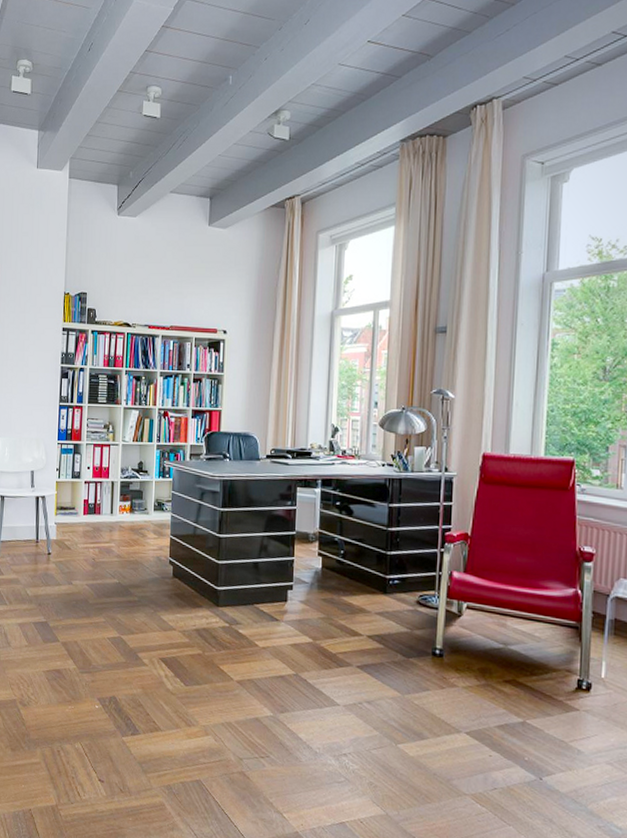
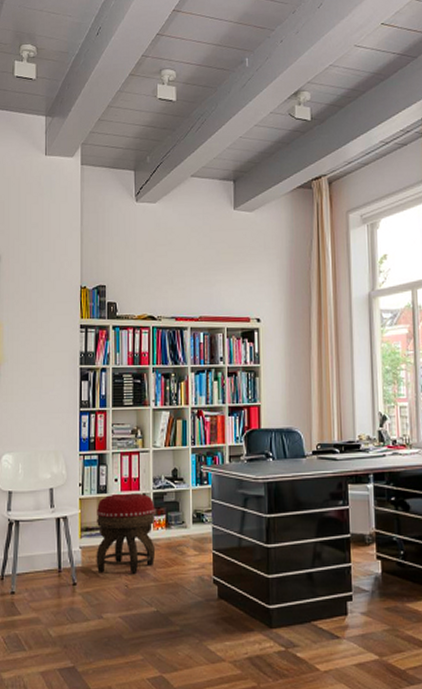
footstool: none [68,479,122,549] -> present [96,493,155,573]

